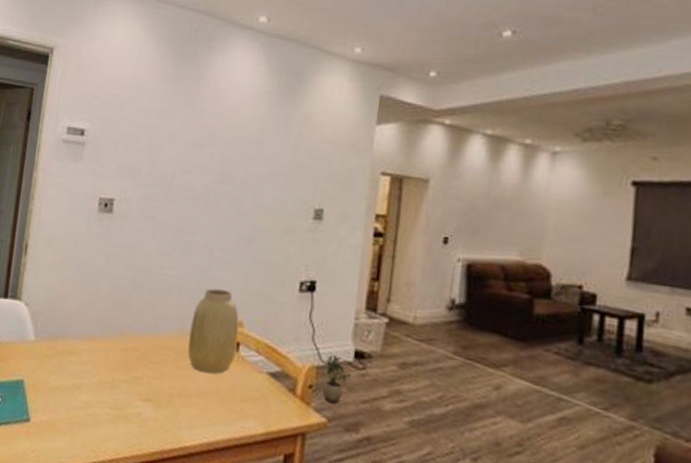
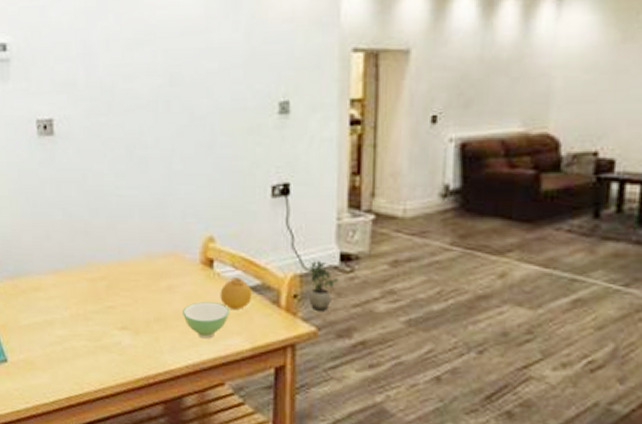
vase: present [188,288,239,374] -> none [157,205,211,294]
bowl: none [204,382,249,419] -> present [183,302,230,339]
fruit: none [241,362,272,394] -> present [220,277,253,310]

